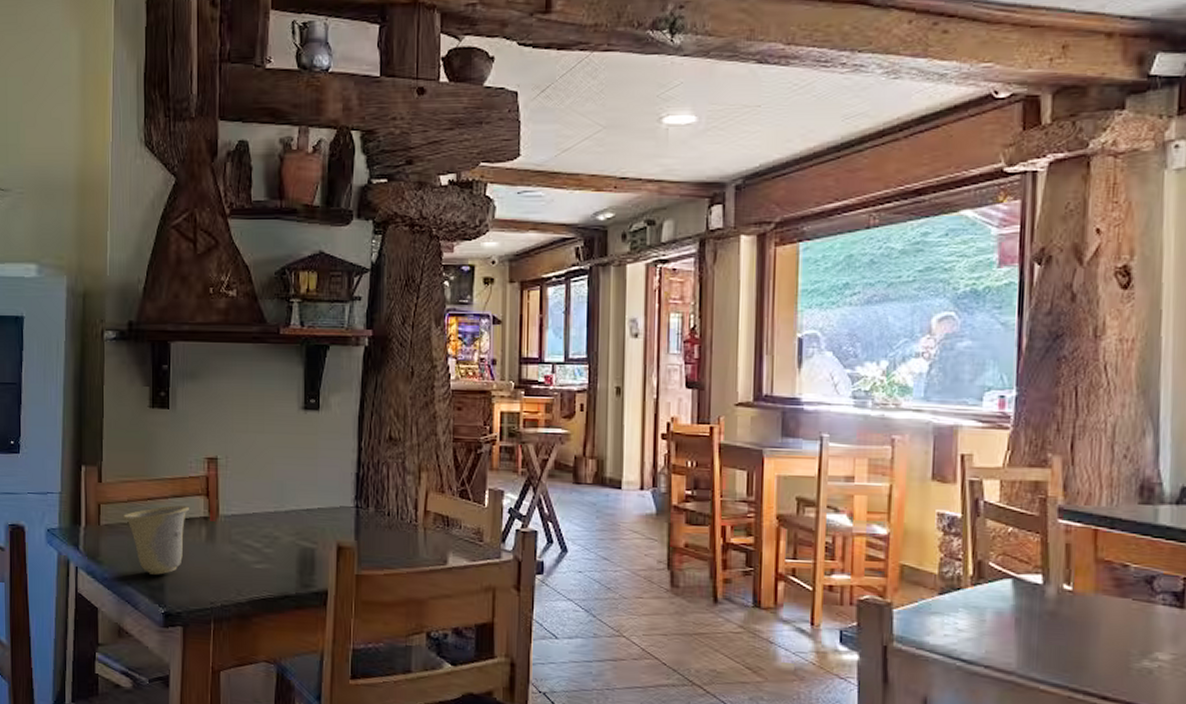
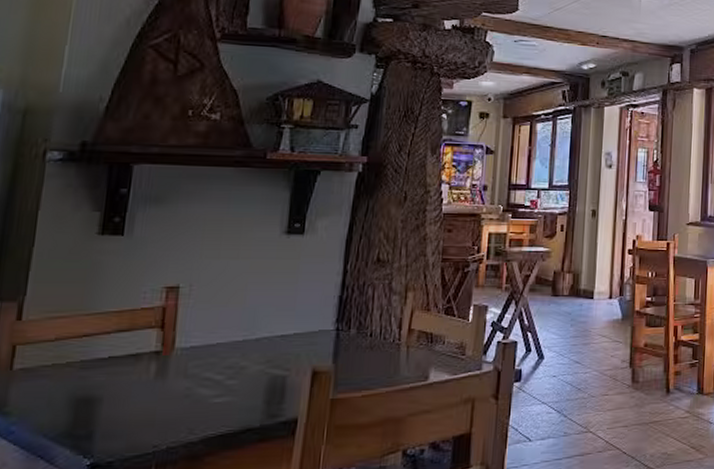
cup: present [122,505,189,575] -> none [45,341,137,422]

